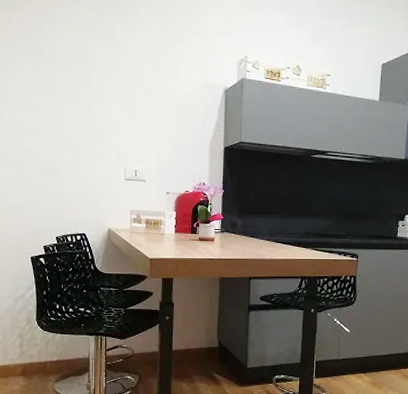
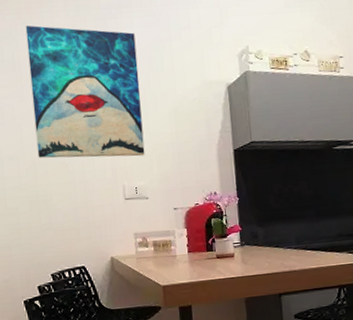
wall art: none [53,14,148,144] -> present [25,25,145,158]

